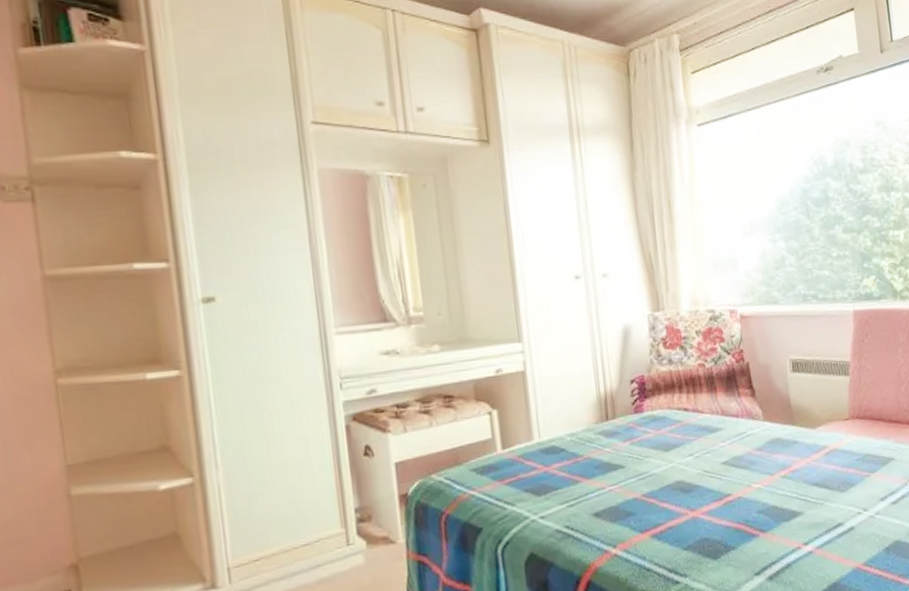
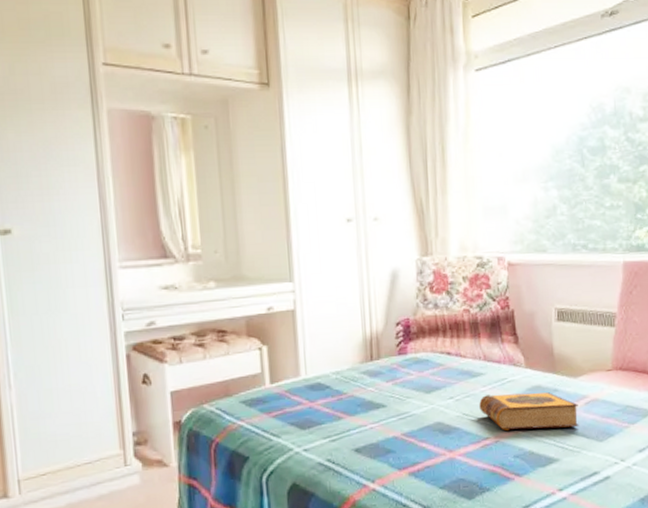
hardback book: none [719,444,821,487] -> present [479,392,579,432]

